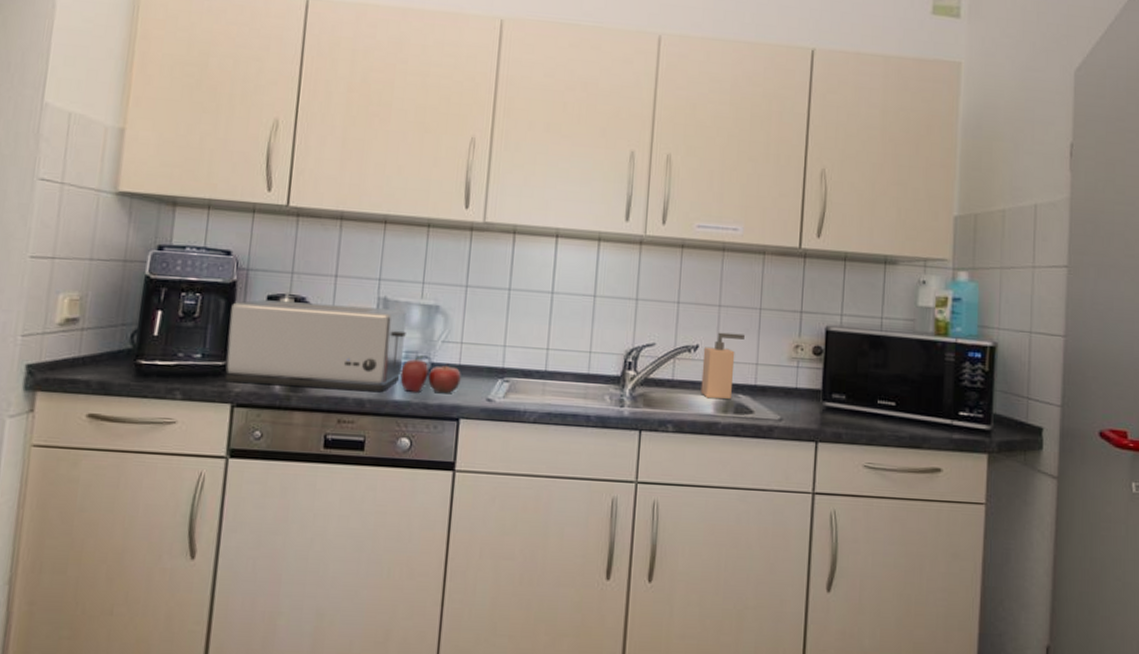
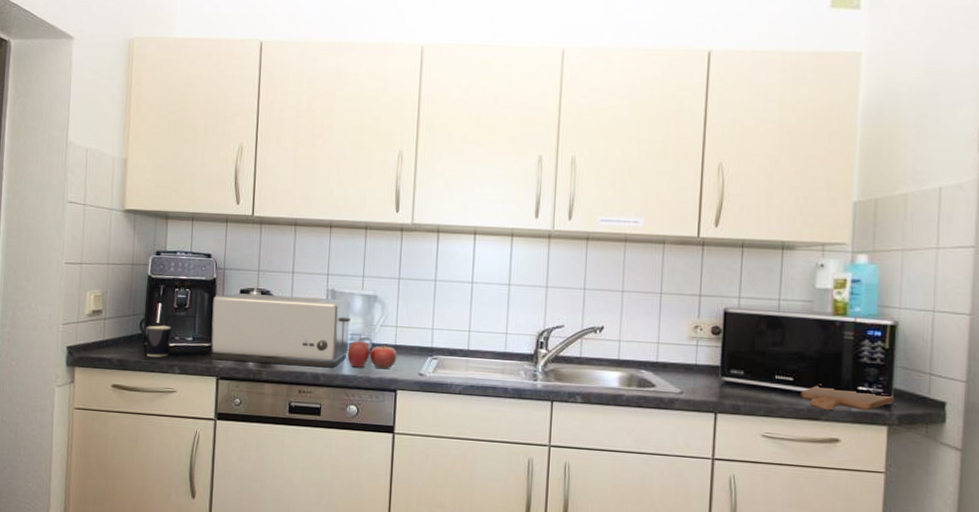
mug: none [137,338,175,380] -> present [145,325,172,358]
soap dispenser: present [700,332,745,400] -> none [606,315,646,375]
cutting board: none [903,409,993,438] -> present [801,384,894,411]

